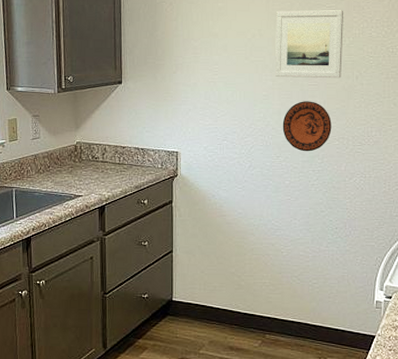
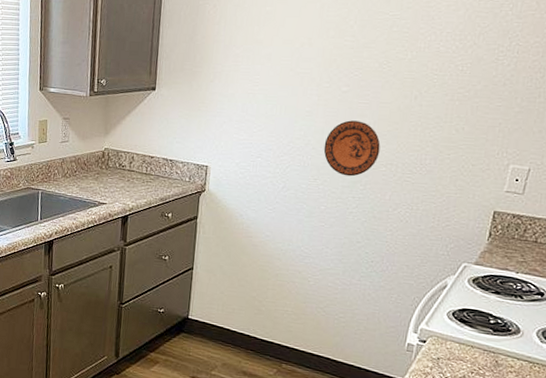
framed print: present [275,10,343,79] -> none [322,17,409,98]

